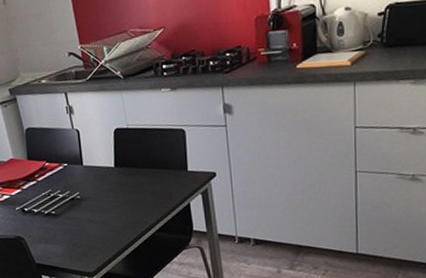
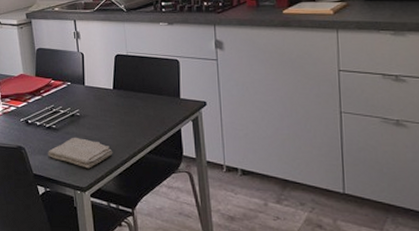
washcloth: none [49,221,119,253] -> present [48,137,113,169]

